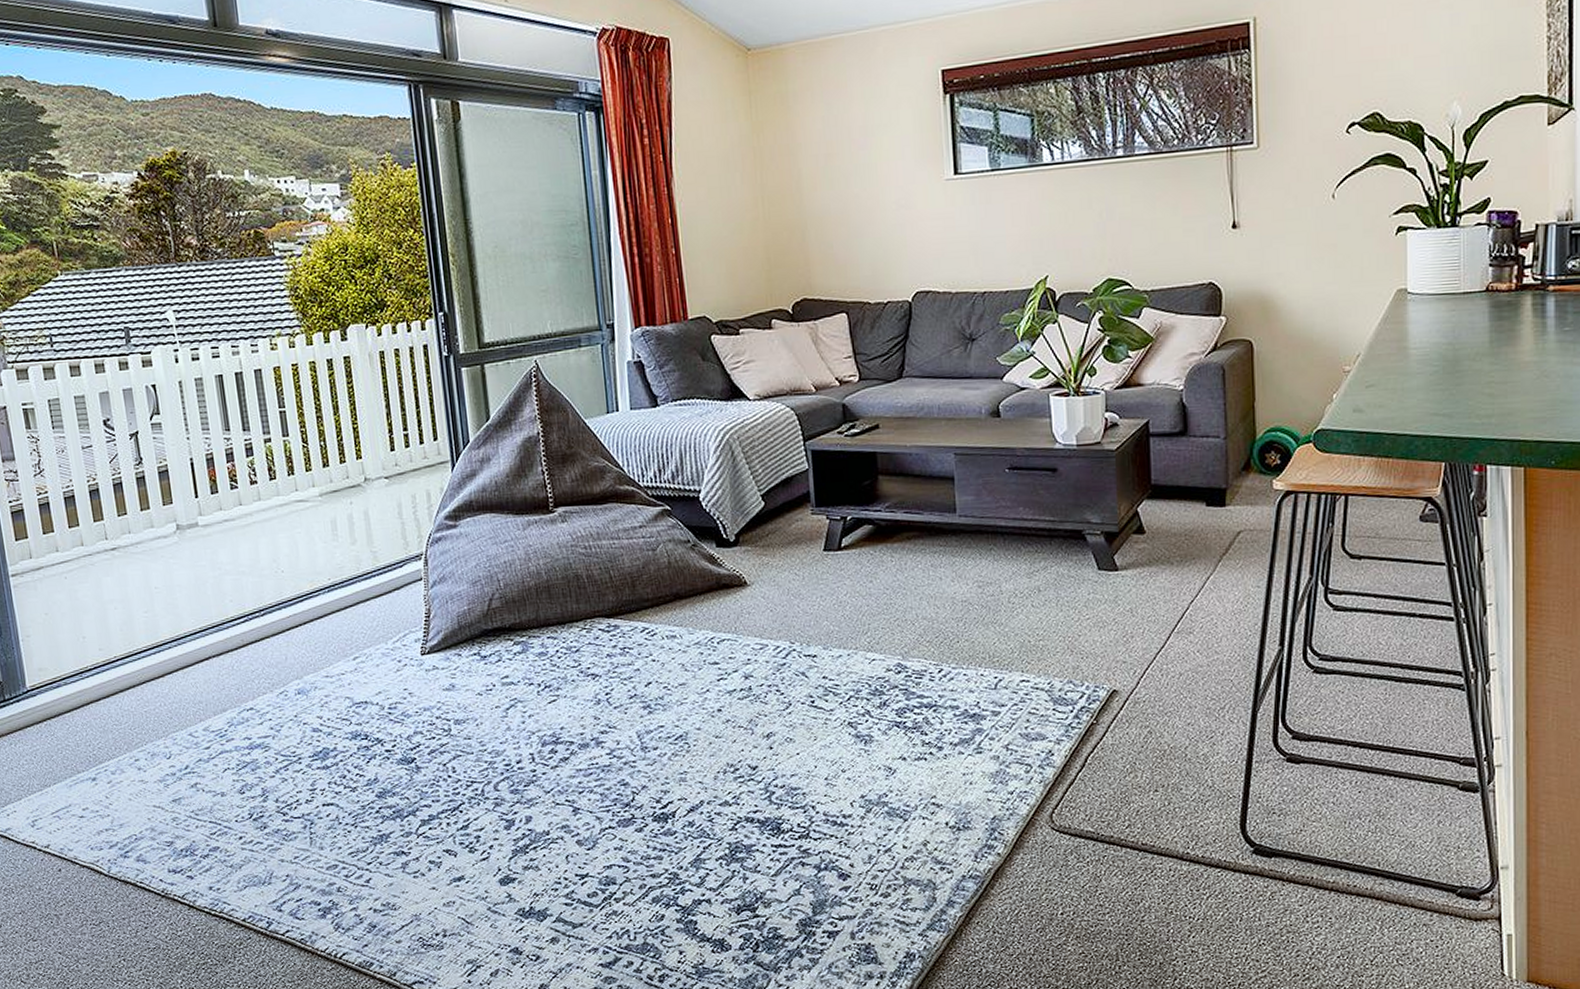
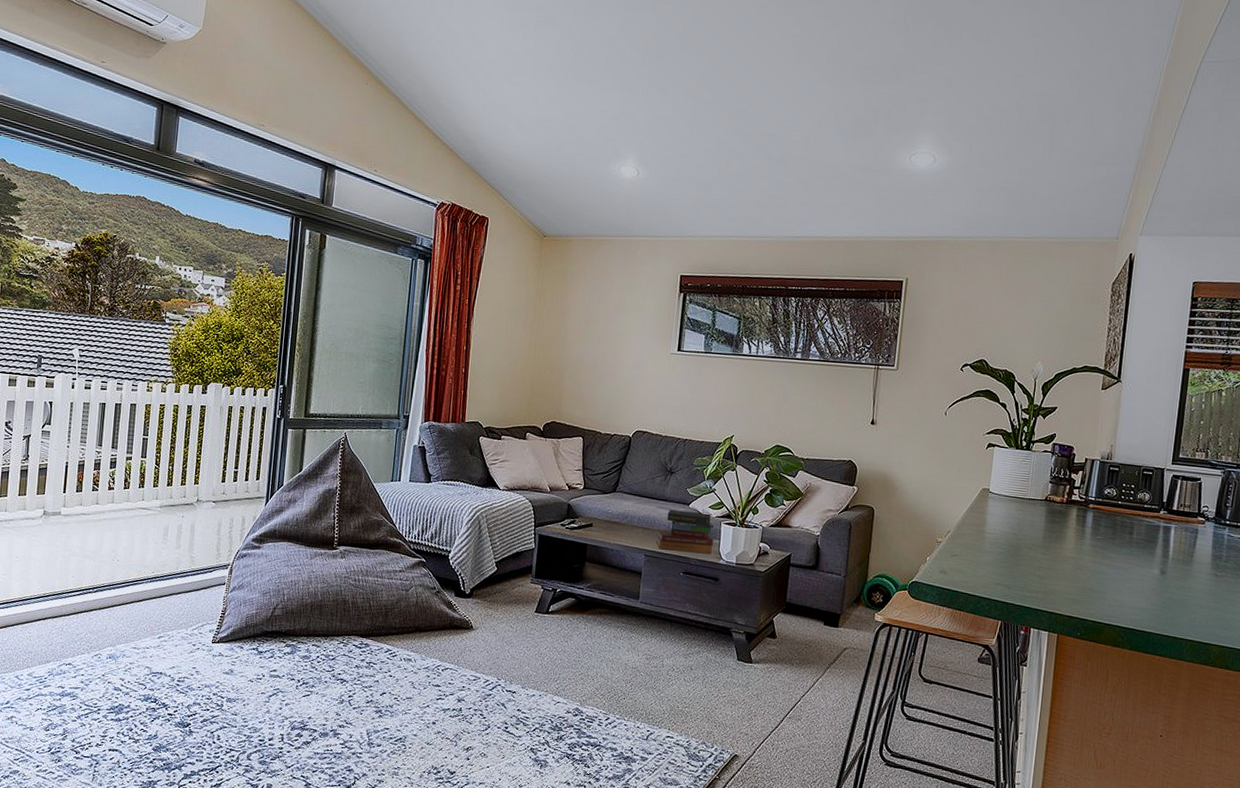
books: none [964,385,1044,443] -> present [655,509,714,554]

